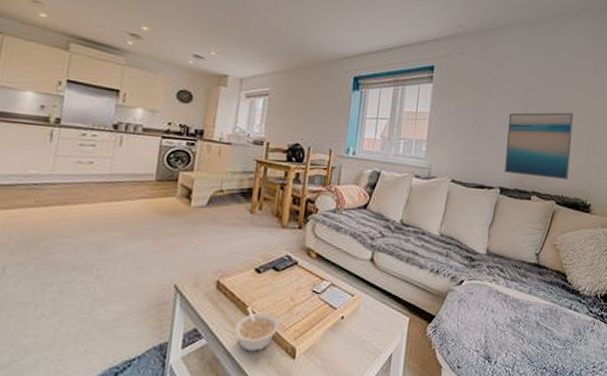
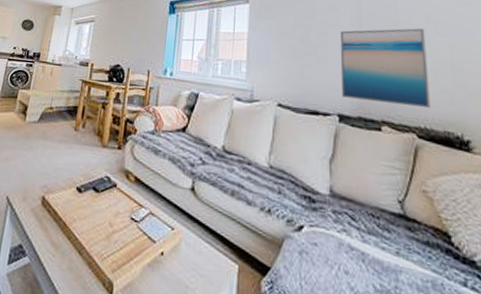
legume: present [234,306,280,352] -> none [55,227,98,280]

